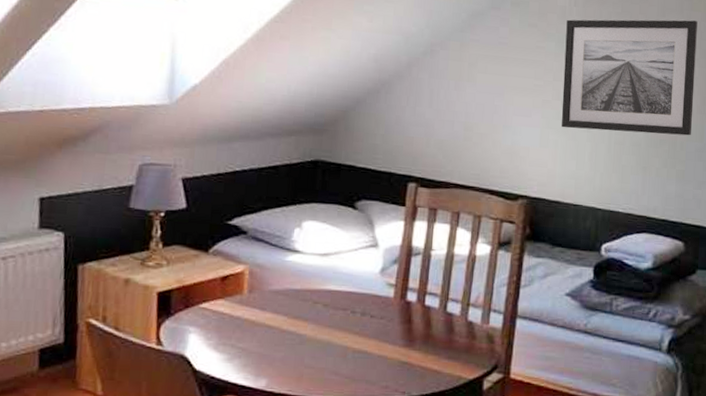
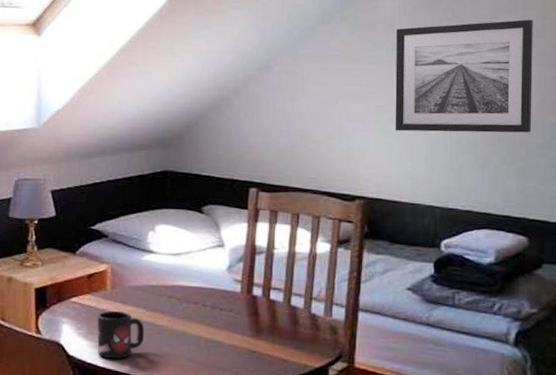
mug: none [229,318,285,374] -> present [97,310,145,359]

